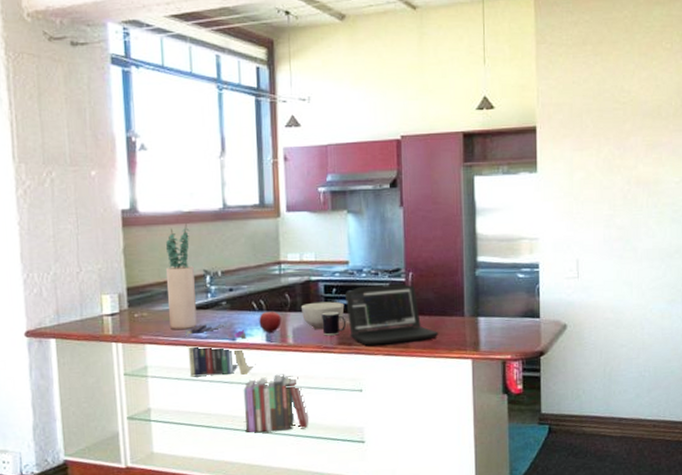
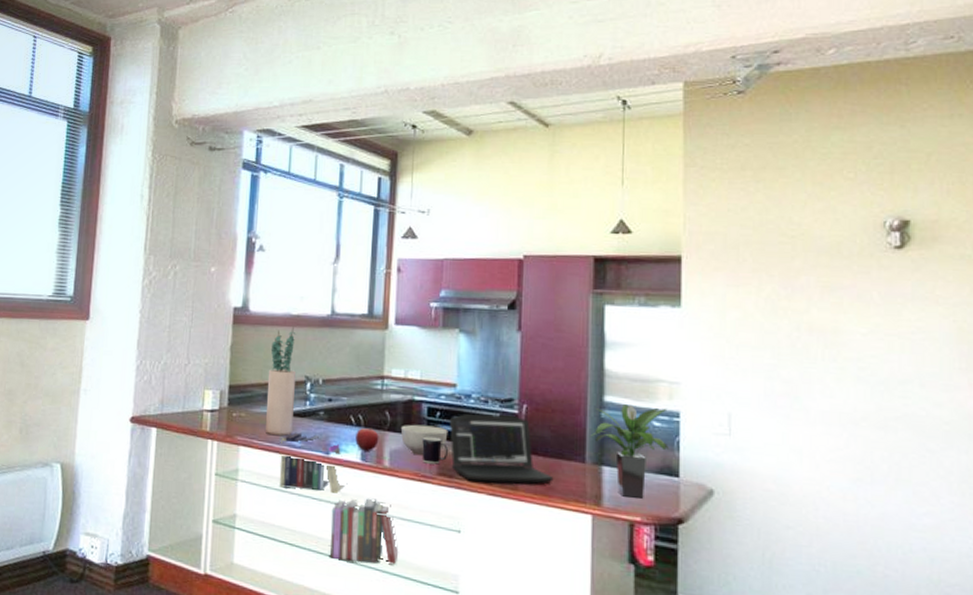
potted plant: none [467,261,531,340] -> present [590,403,669,499]

